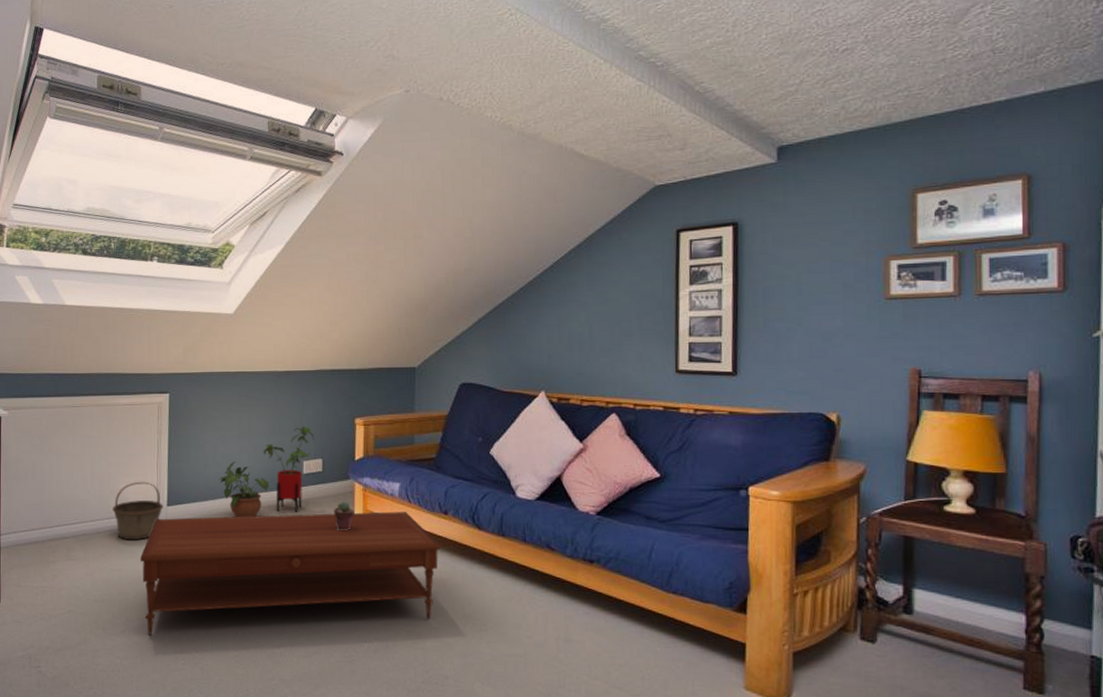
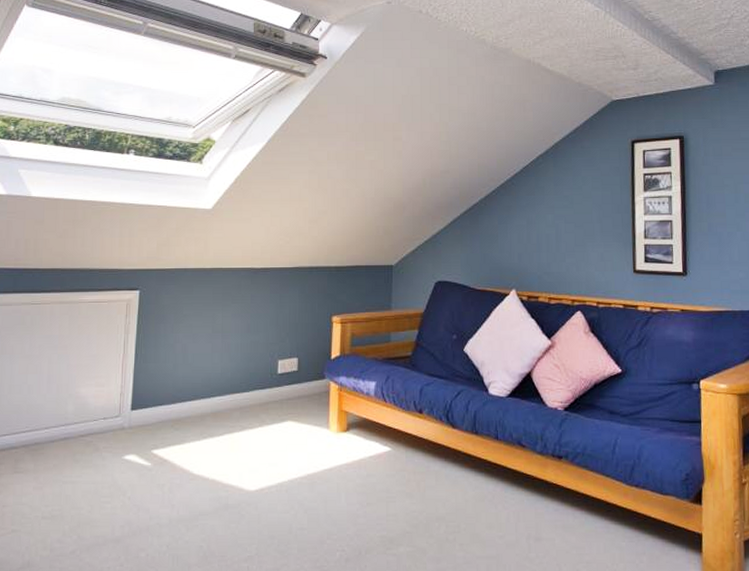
basket: present [112,481,163,541] -> none [70,384,127,449]
coffee table: present [140,511,441,635] -> none [98,411,415,554]
potted plant: present [218,461,270,518] -> none [188,360,242,421]
house plant: present [263,426,315,513] -> none [237,324,291,415]
potted succulent: present [333,501,355,531] -> none [308,402,329,433]

